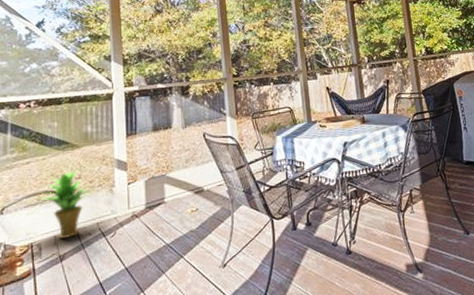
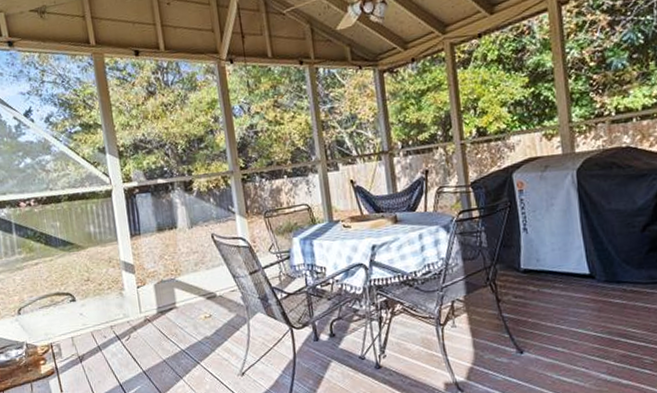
potted plant: present [38,169,96,239] -> none [51,271,107,341]

